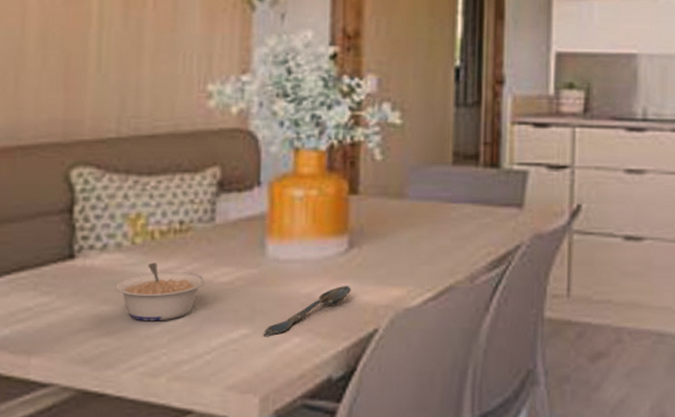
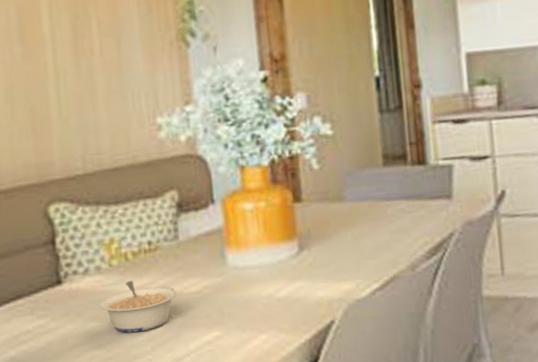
spoon: present [263,286,351,337] -> none [233,284,306,337]

